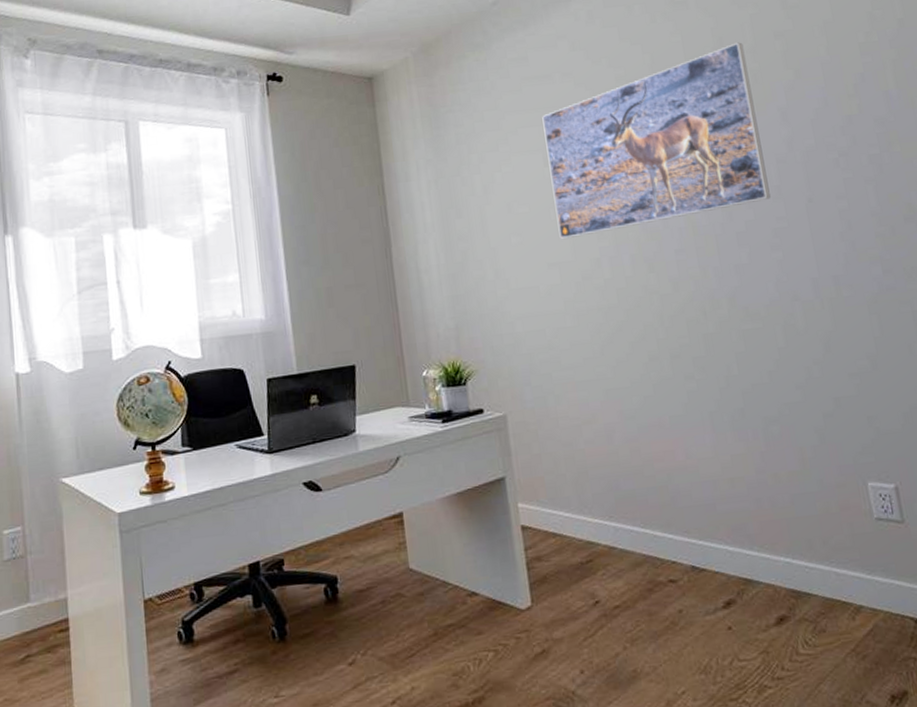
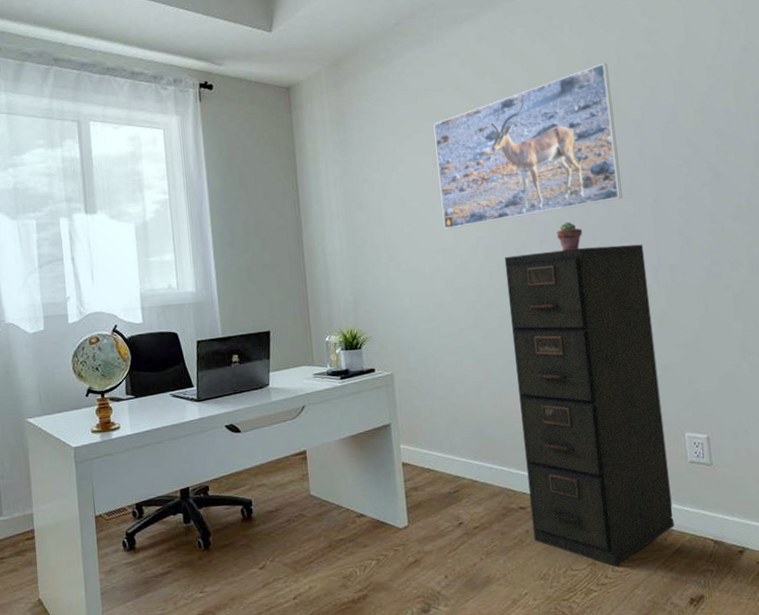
filing cabinet: none [633,252,864,655] -> present [504,244,675,567]
potted succulent: none [694,227,726,262] -> present [556,221,583,251]

